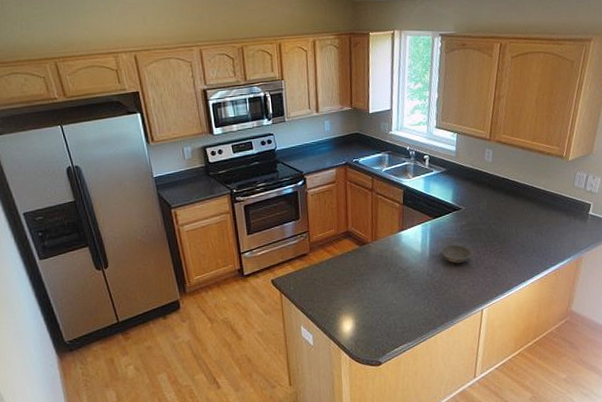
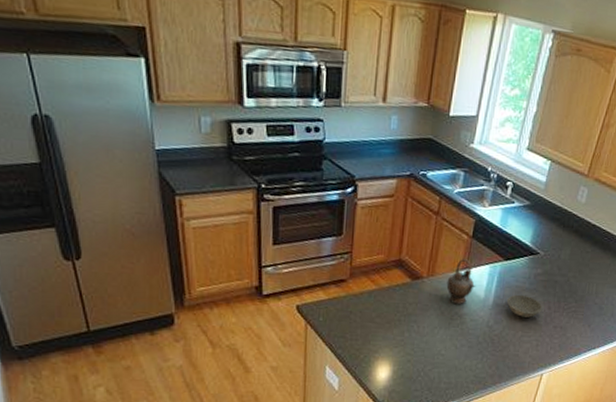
teapot: none [388,223,413,260] -> present [446,259,476,304]

